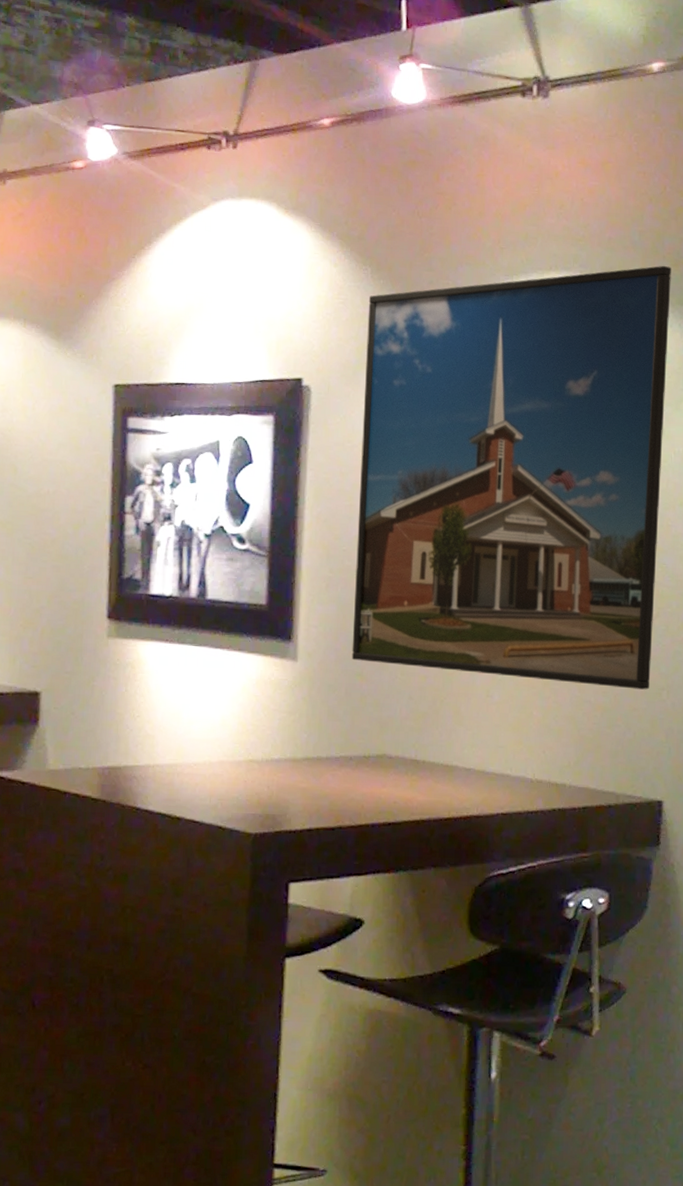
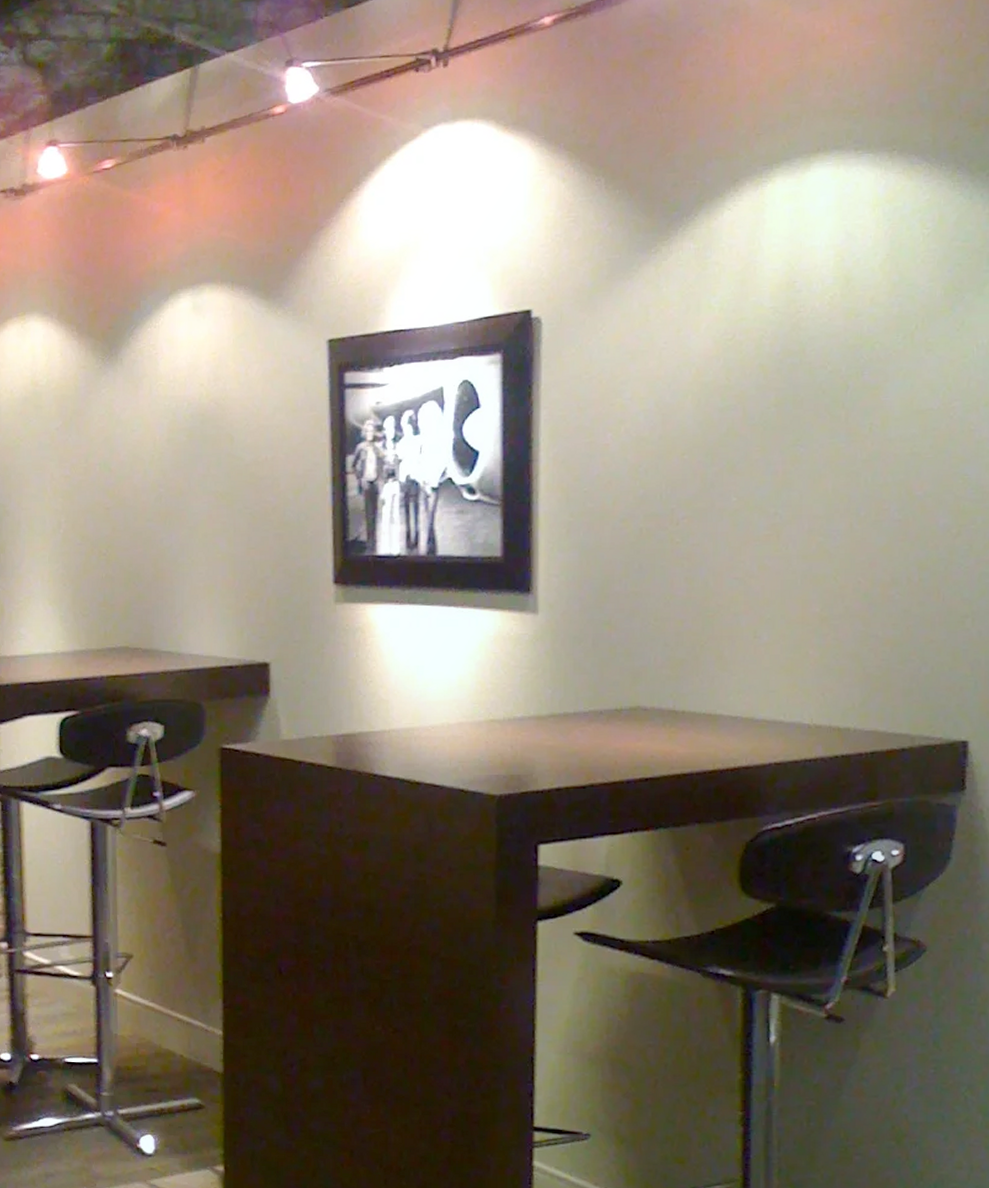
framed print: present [351,265,671,690] -> none [598,127,970,619]

